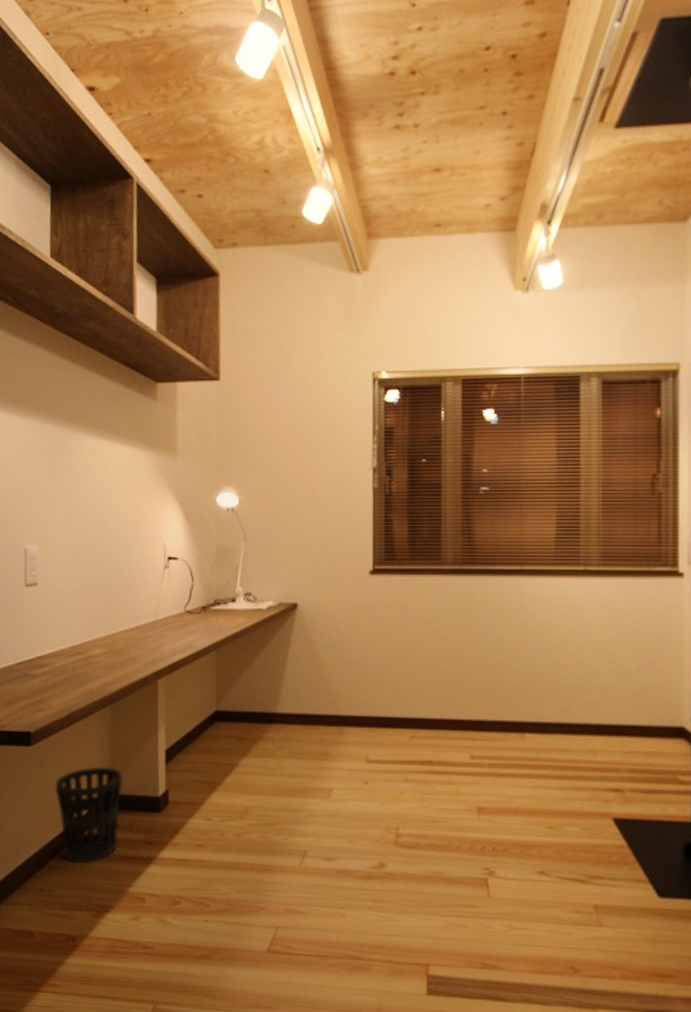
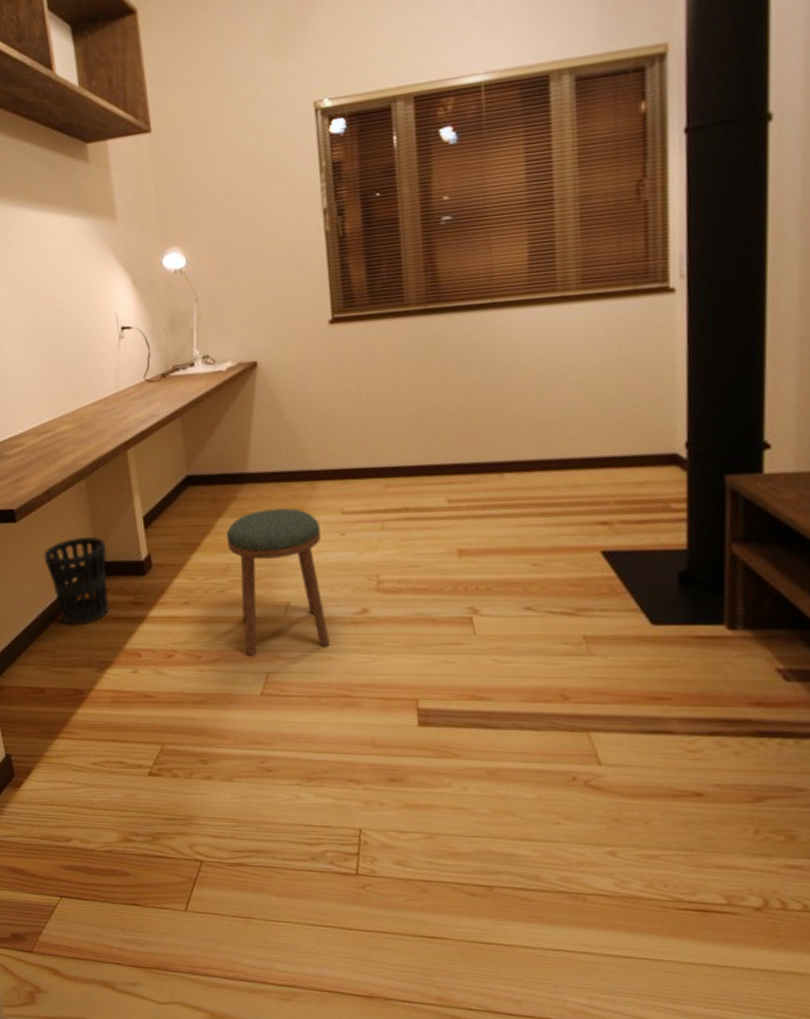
stool: none [248,752,344,909] -> present [226,508,330,657]

